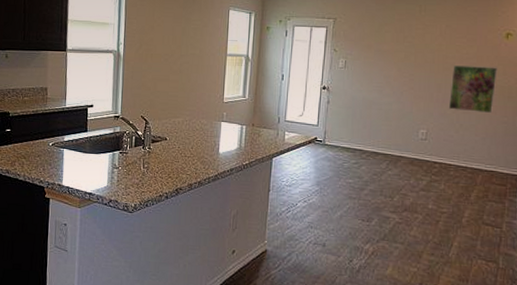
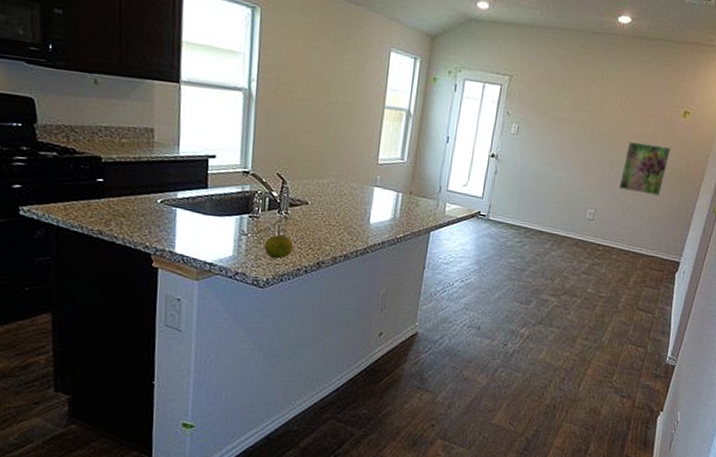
fruit: none [132,166,156,188] -> present [264,234,294,259]

